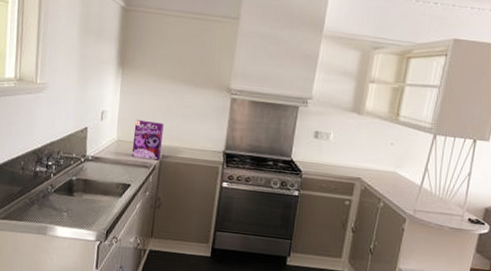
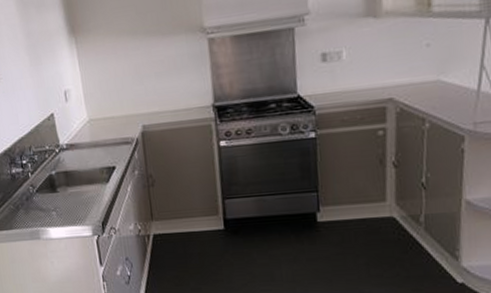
cereal box: present [132,119,164,161] -> none [103,88,141,135]

